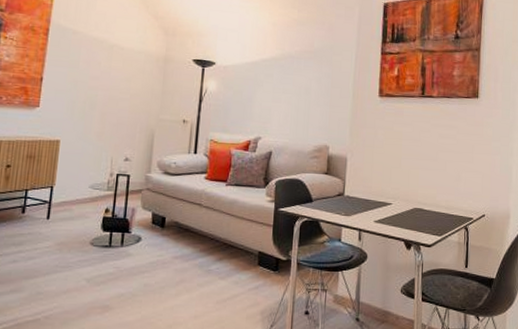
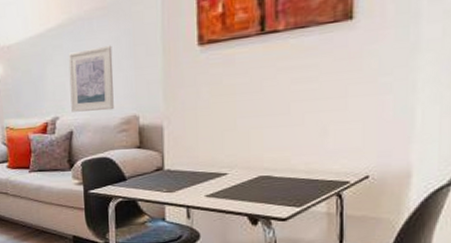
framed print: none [273,82,314,138] -> present [68,45,114,112]

